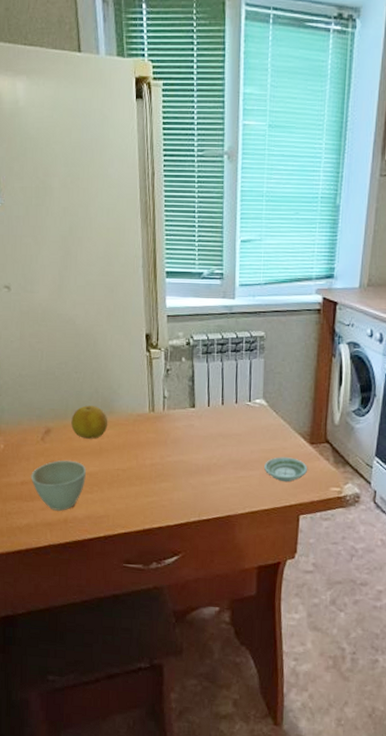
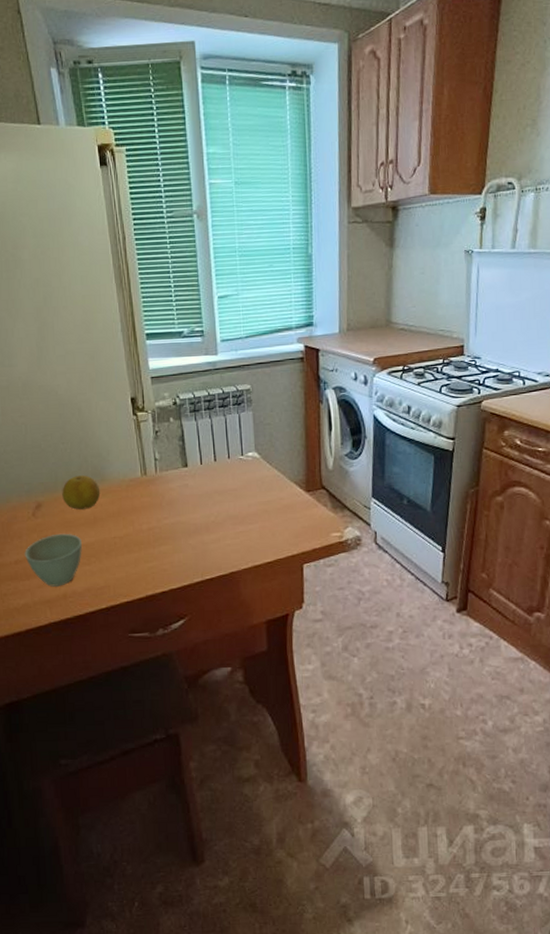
saucer: present [264,457,308,483] -> none [263,507,307,533]

